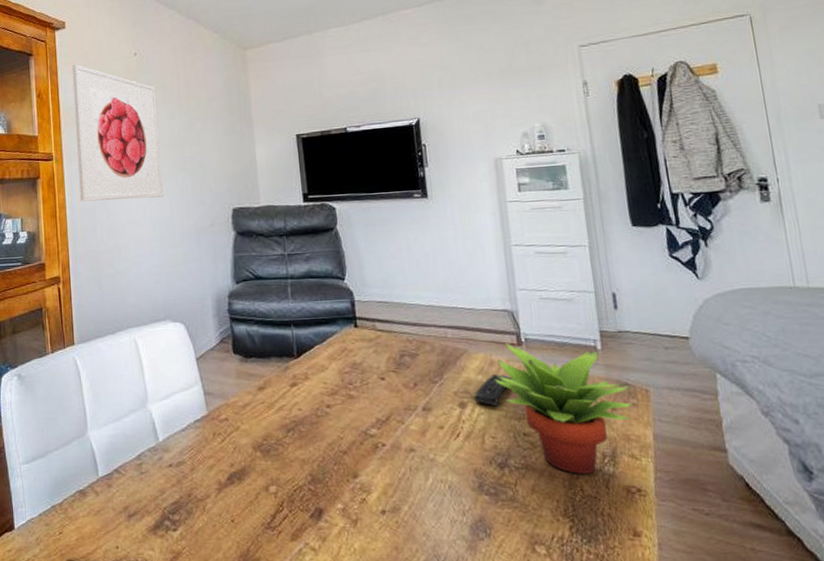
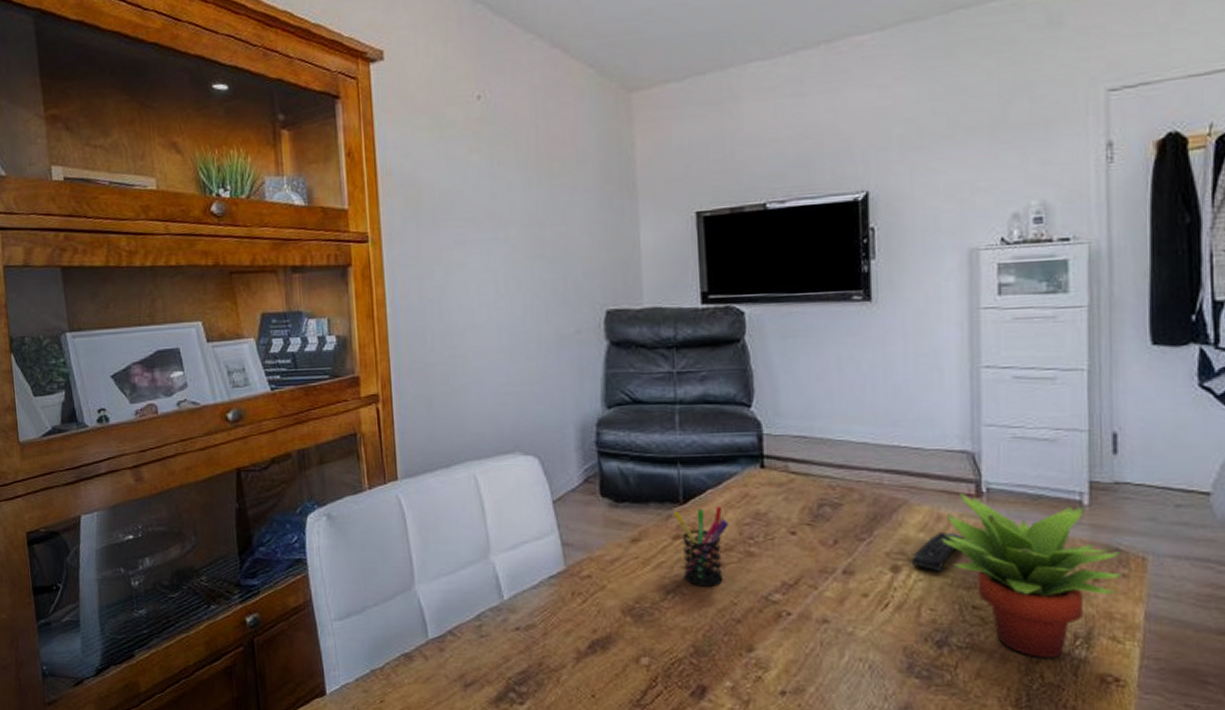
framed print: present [72,64,163,202] -> none [392,110,514,298]
pen holder: none [290,358,333,425] -> present [673,505,729,587]

